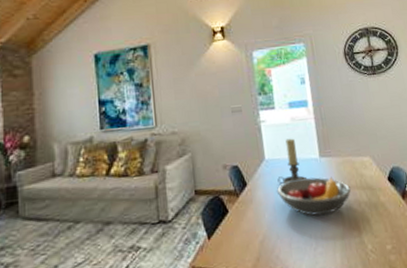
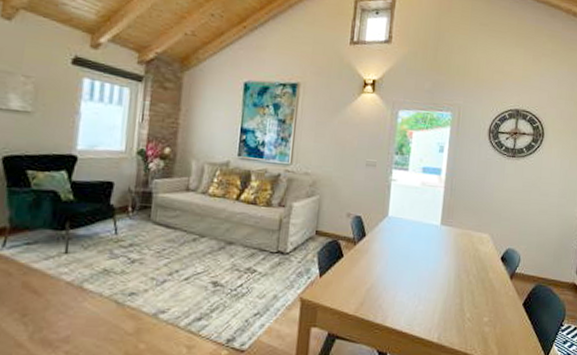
candle holder: present [277,138,308,184] -> none [395,201,425,243]
fruit bowl: present [277,176,352,216] -> none [393,240,464,279]

